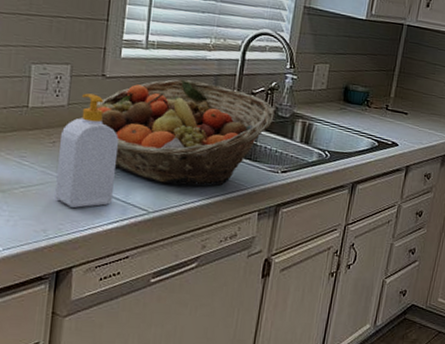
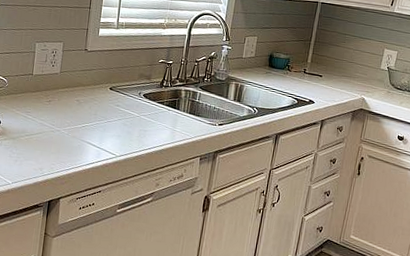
soap bottle: present [55,93,120,208] -> none [49,63,96,152]
fruit basket: present [96,79,275,186] -> none [80,51,214,136]

